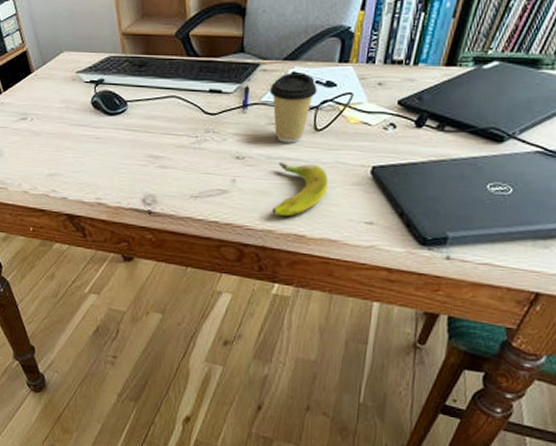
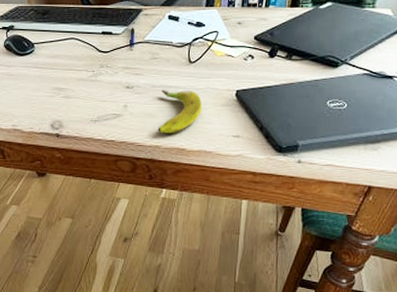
coffee cup: present [269,72,317,143] -> none [151,16,190,74]

